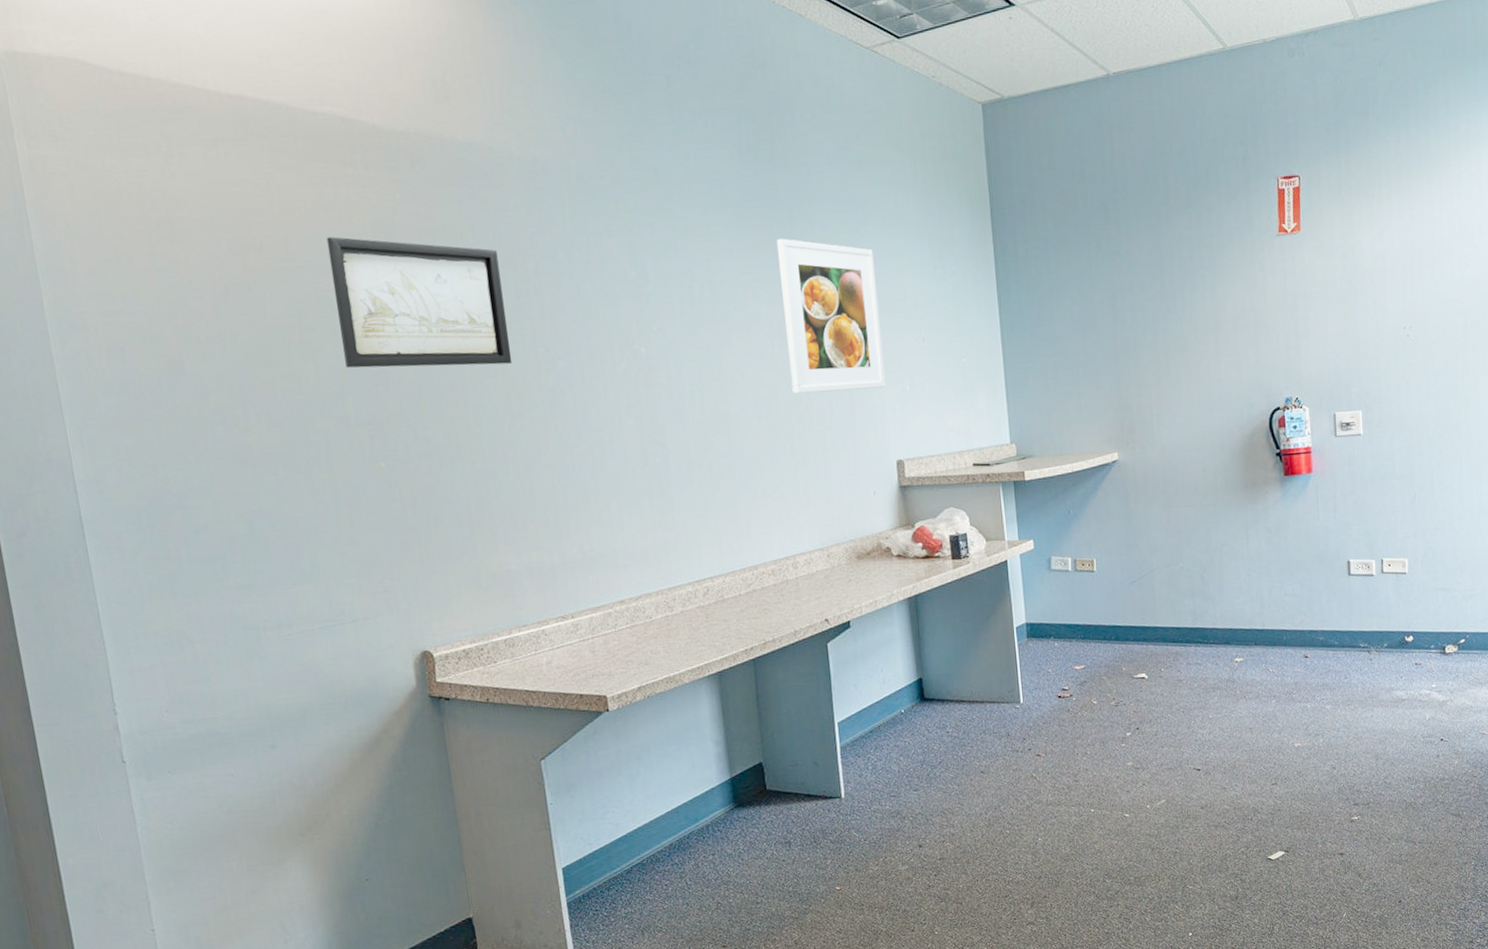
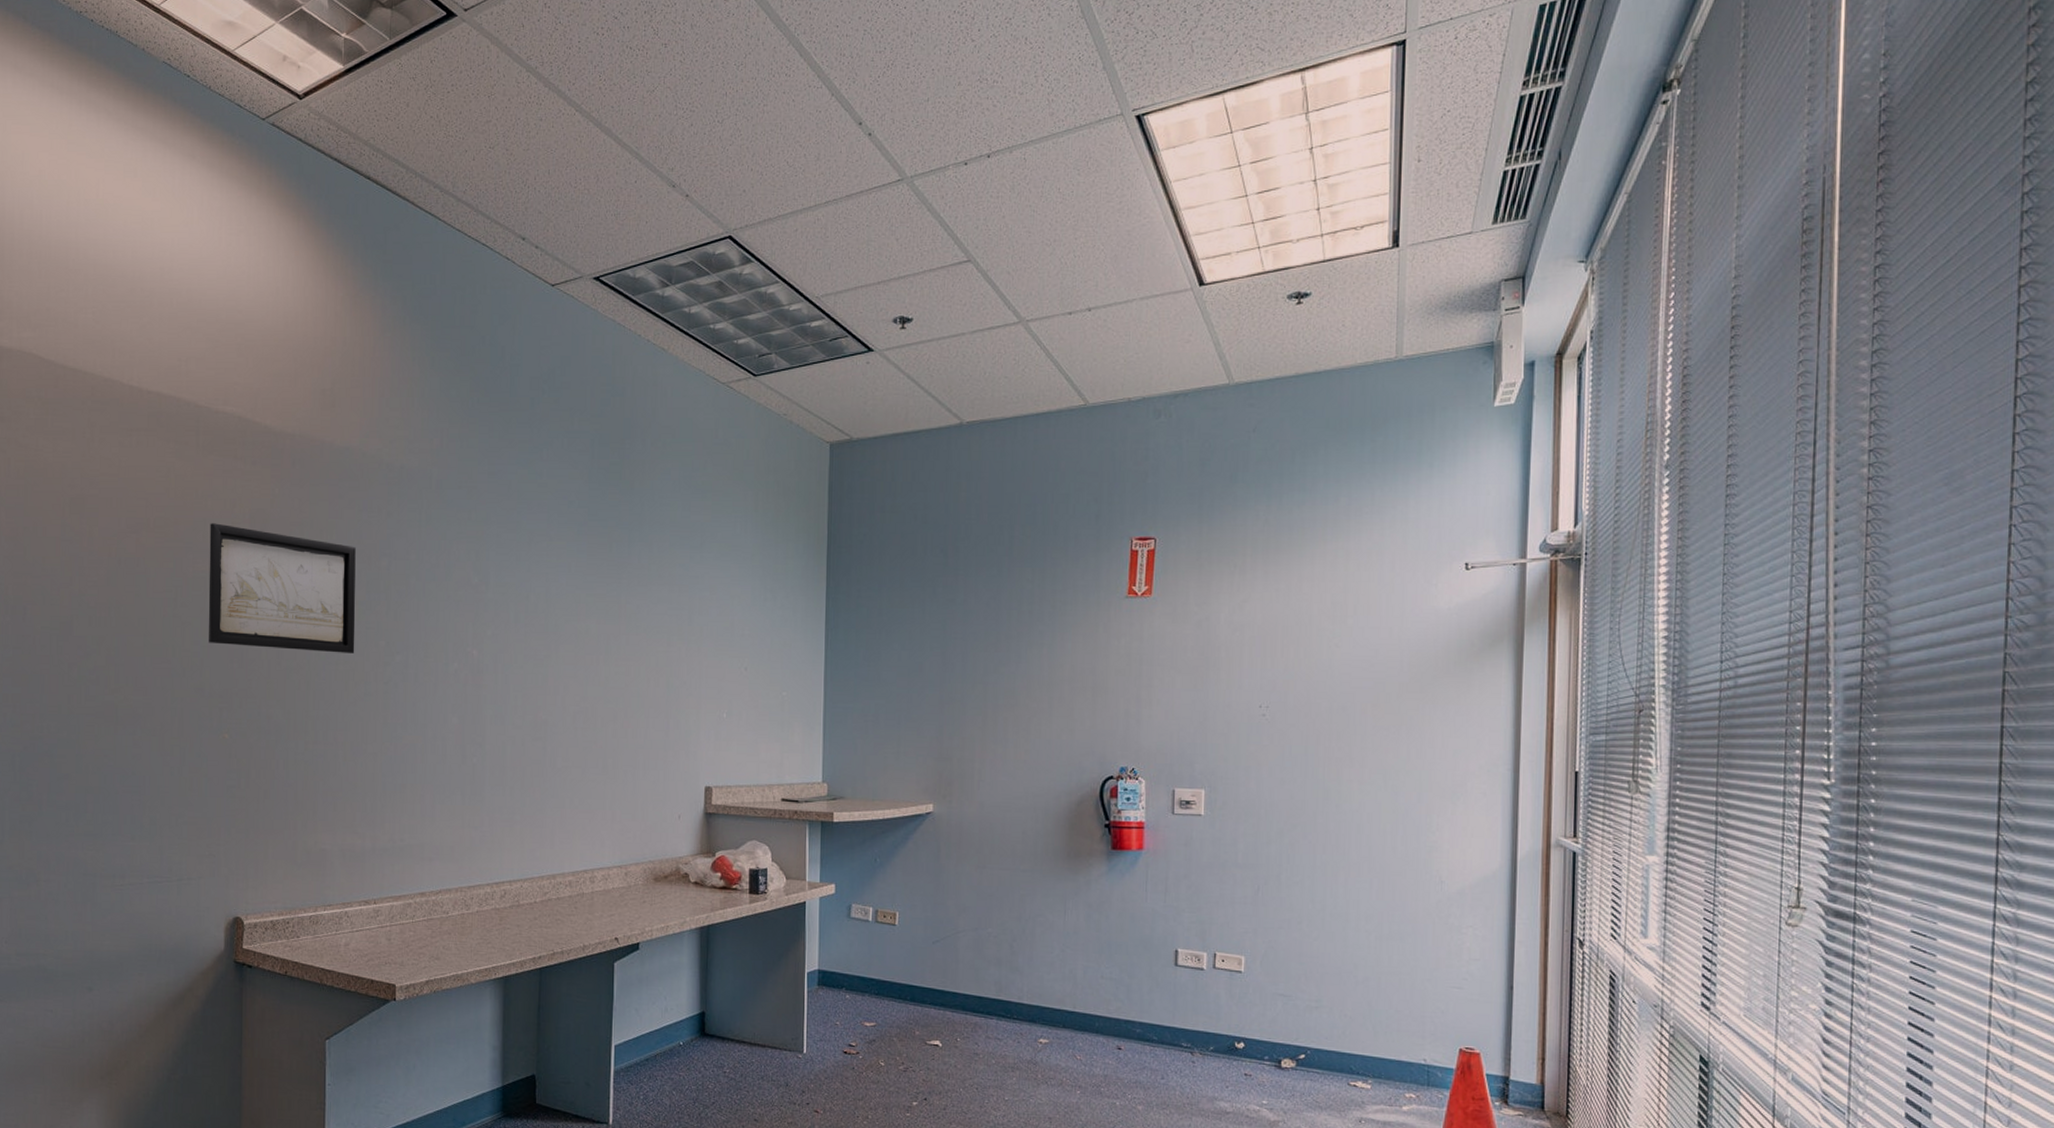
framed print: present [776,238,887,394] -> none [611,558,706,712]

